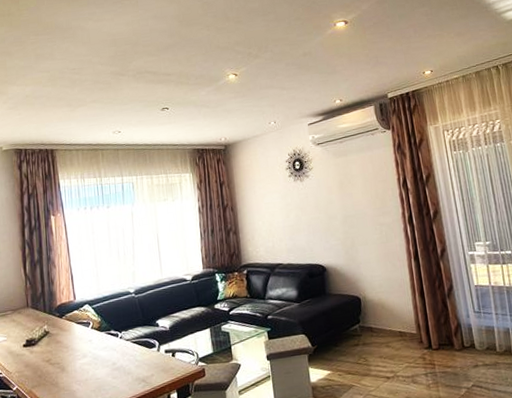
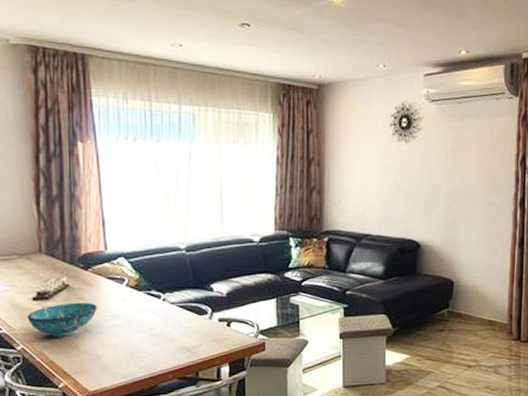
decorative bowl: none [19,345,71,377] -> present [27,302,97,337]

